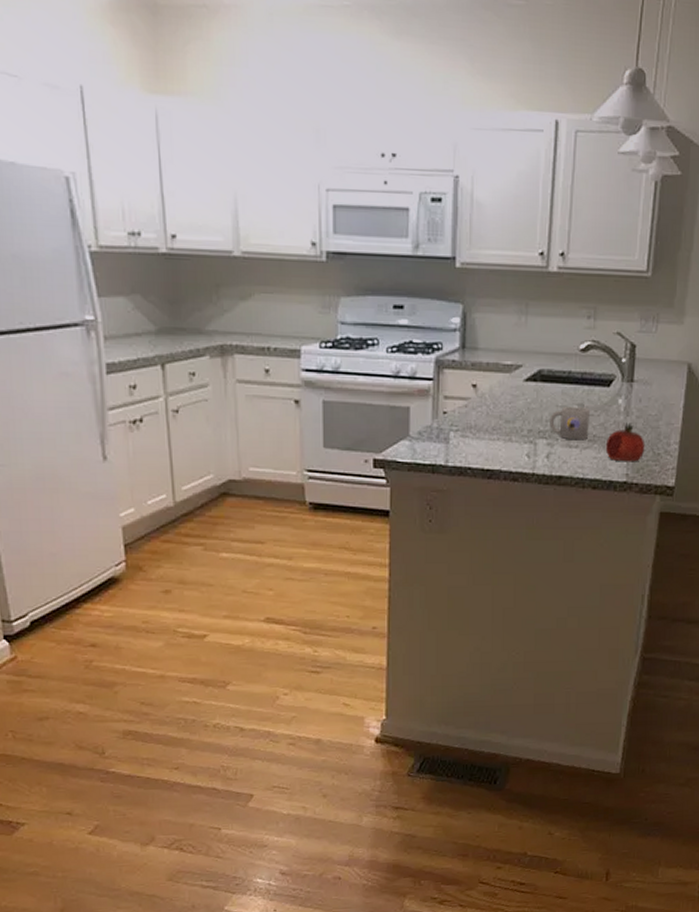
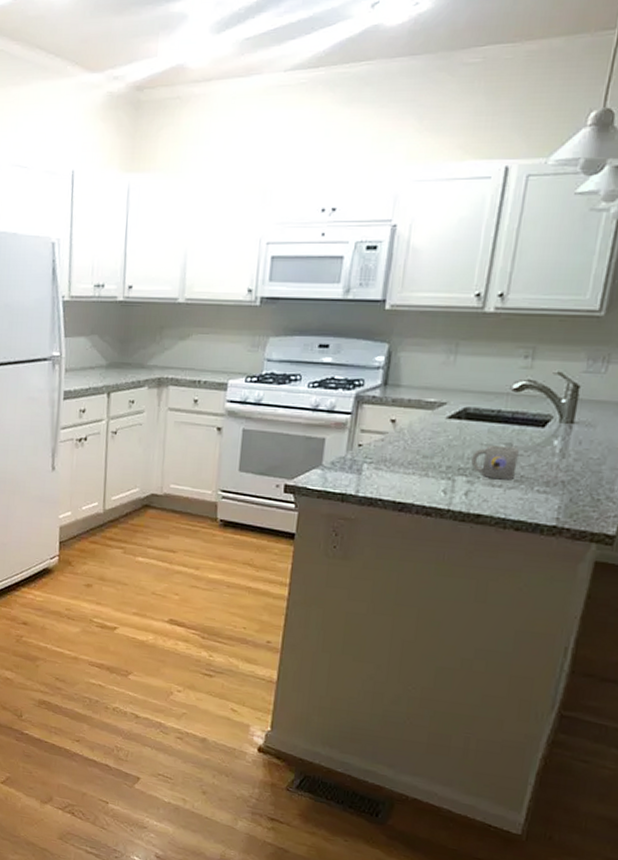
fruit: present [605,422,645,462] -> none [533,465,583,506]

